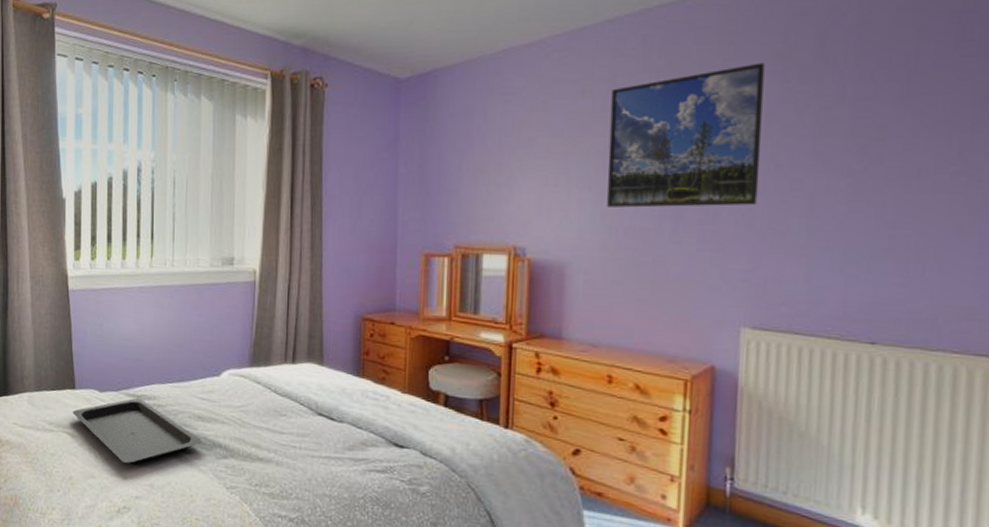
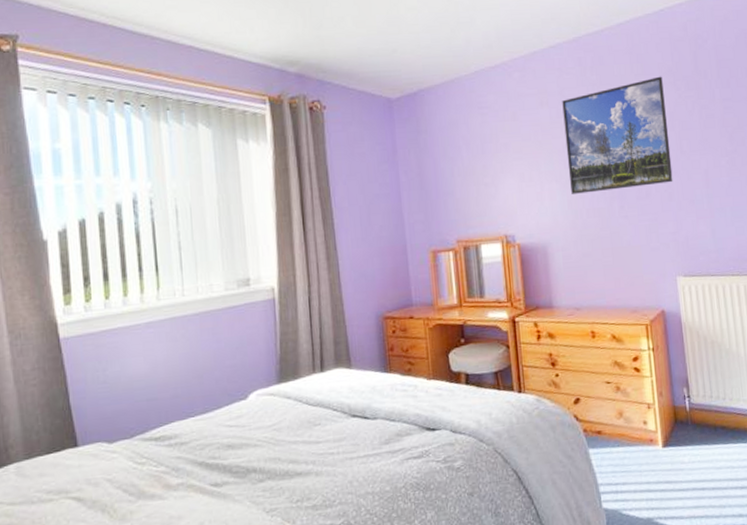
serving tray: present [72,397,202,465] -> none [76,440,235,515]

